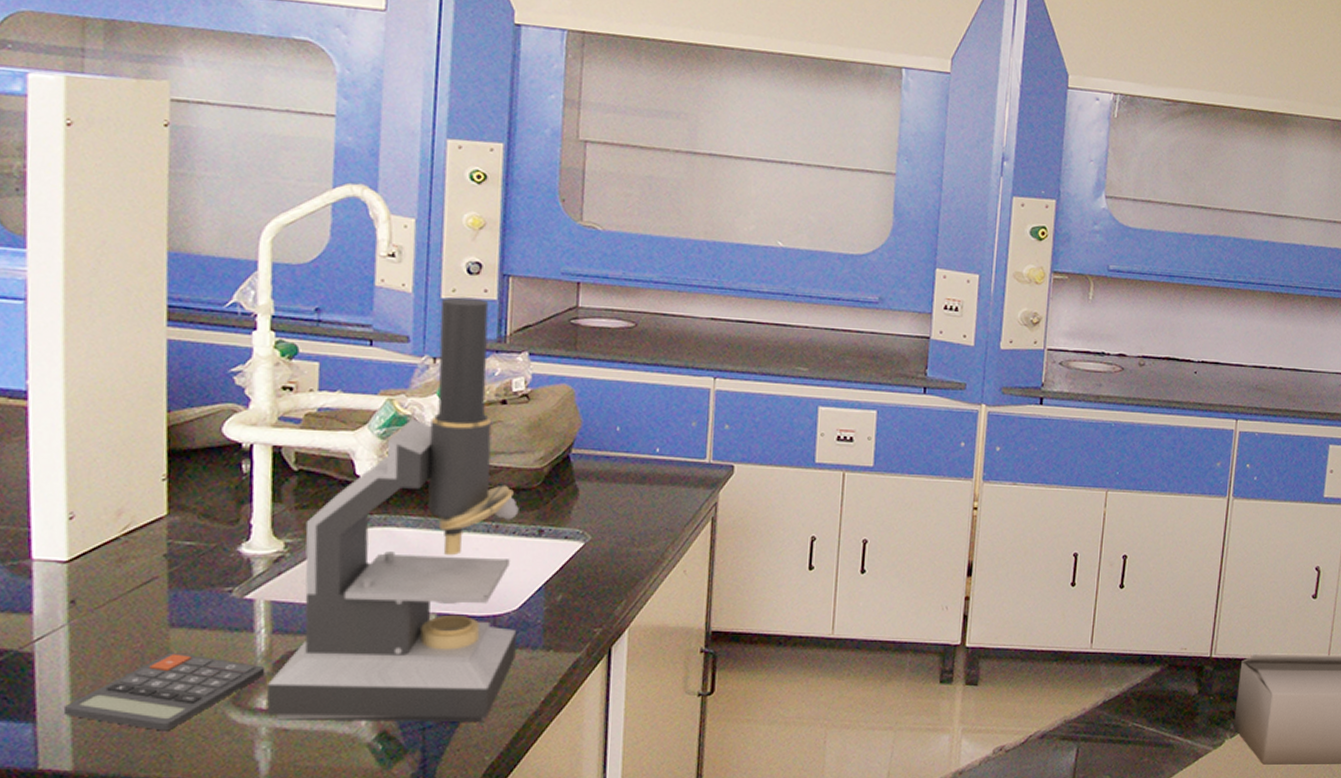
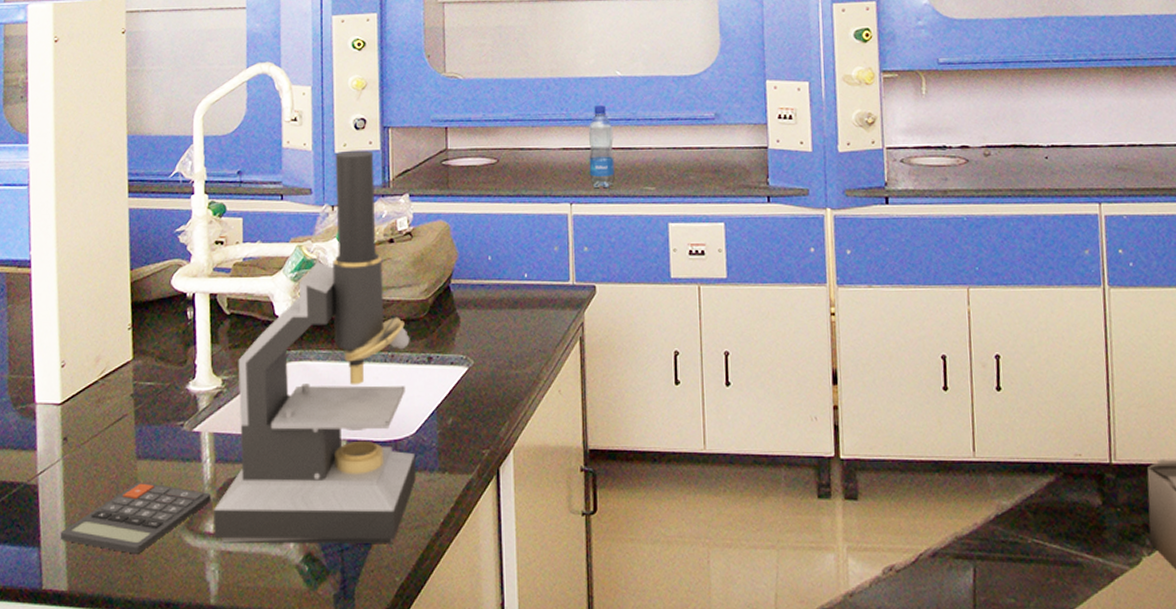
bottle: none [738,276,769,365] -> present [588,105,615,189]

